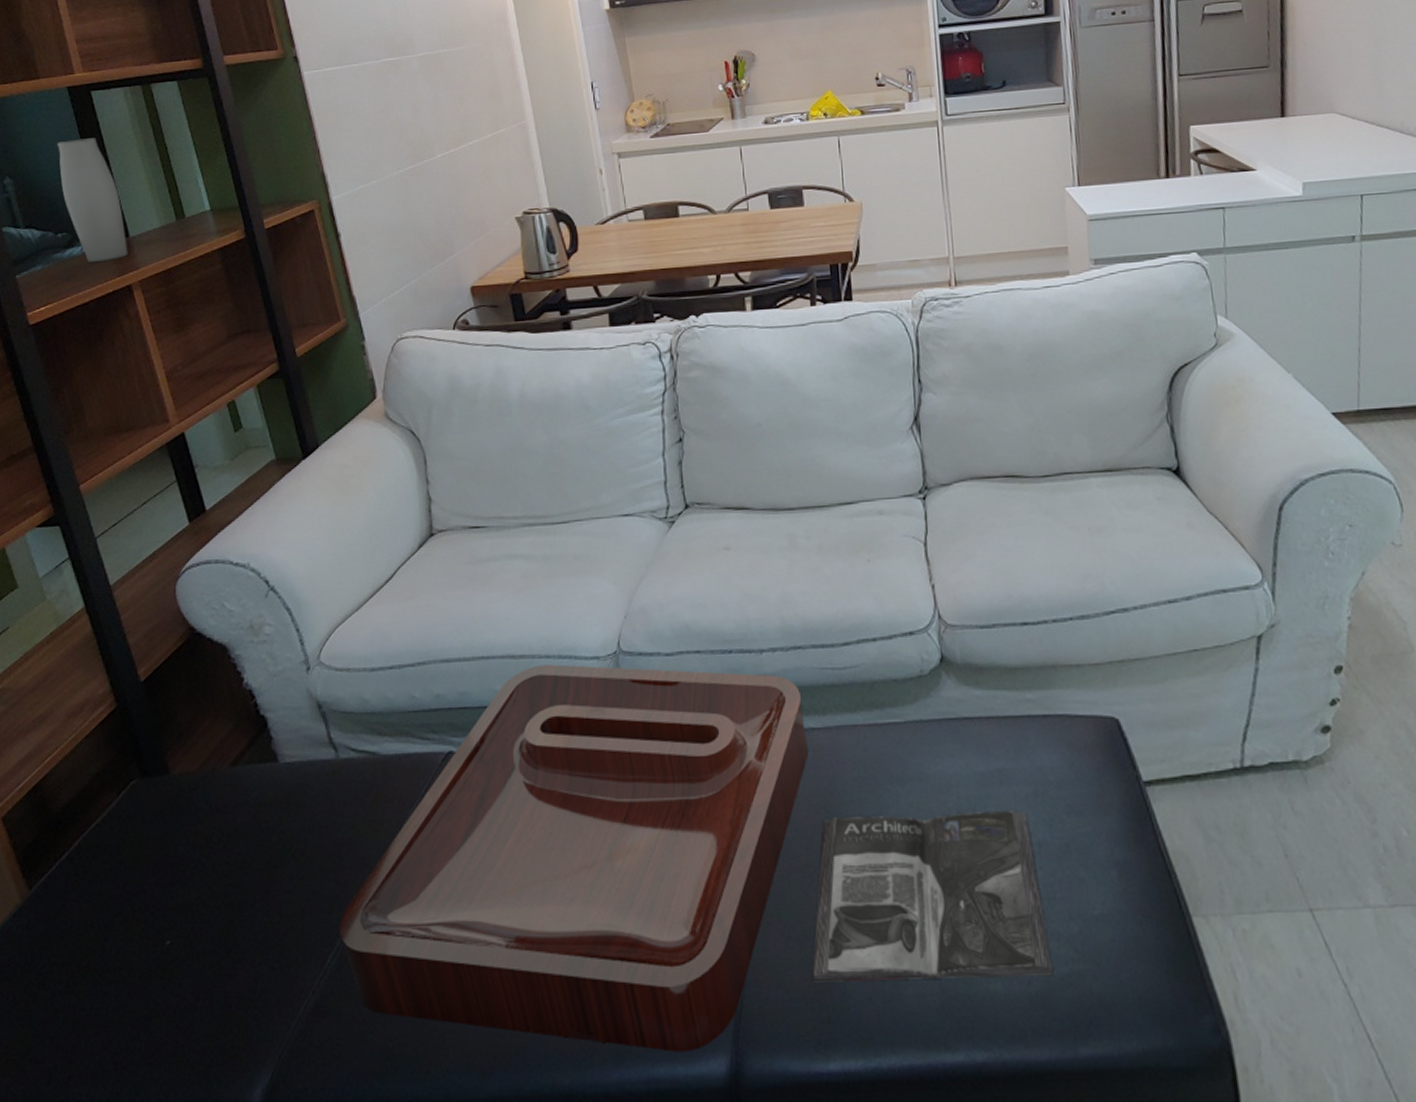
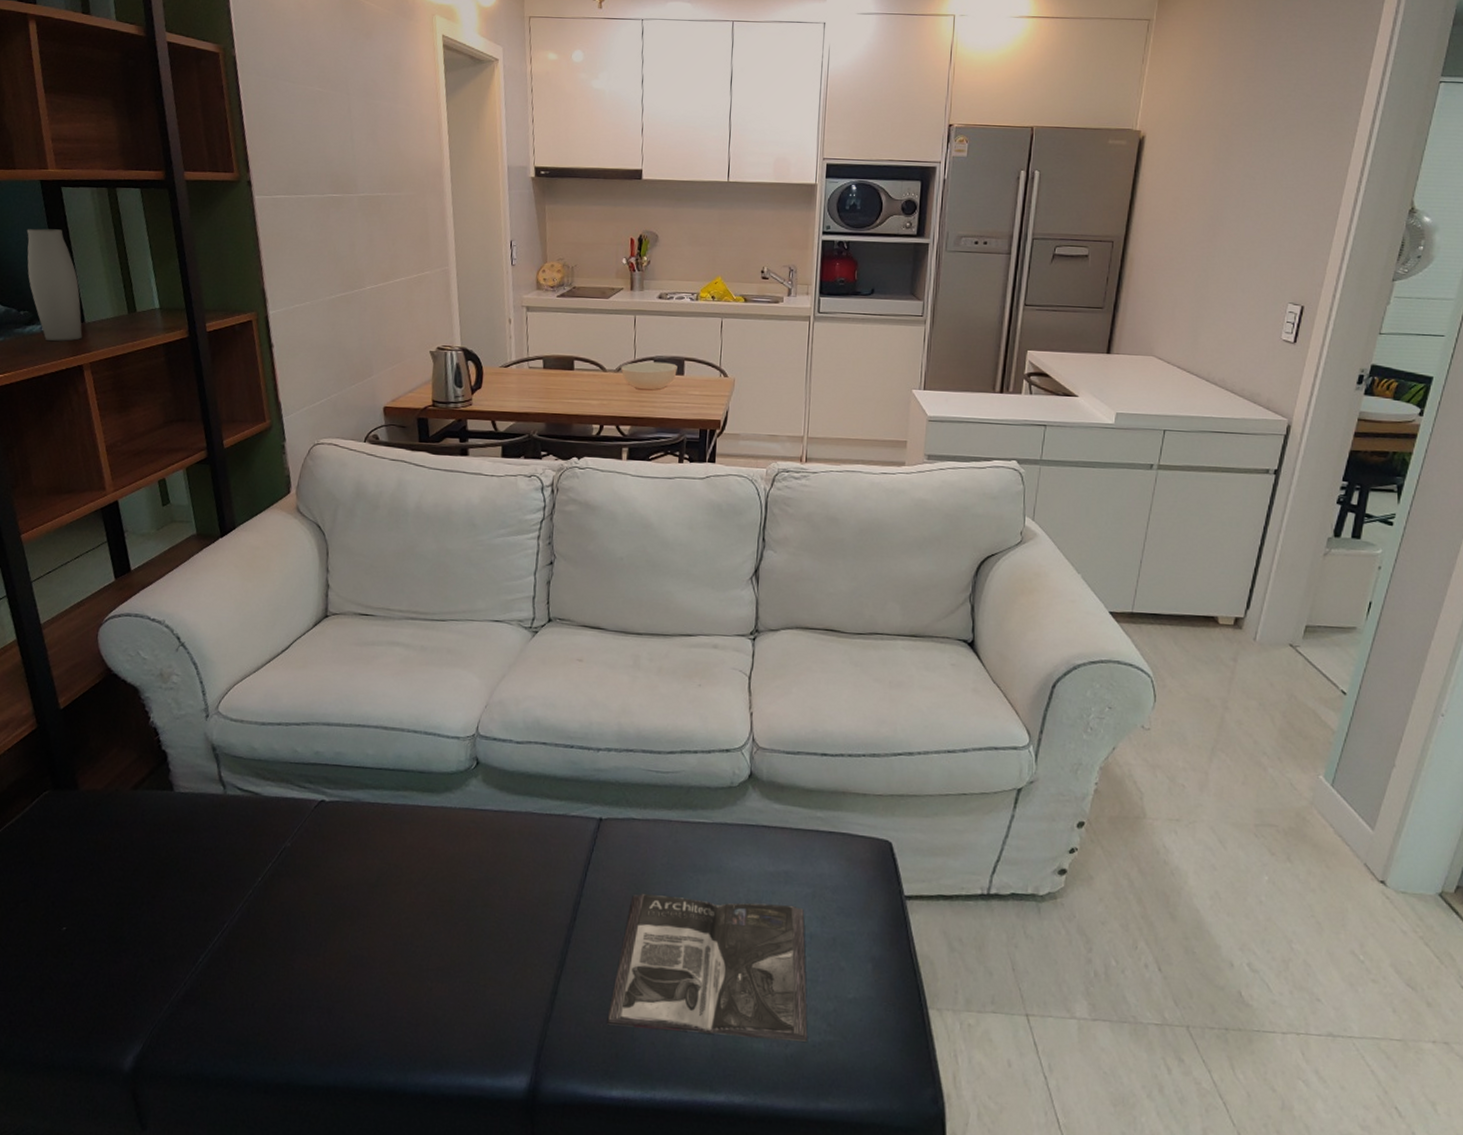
decorative tray: present [340,664,808,1052] -> none [212,737,628,1068]
bowl: none [732,194,796,229] -> present [621,361,678,391]

